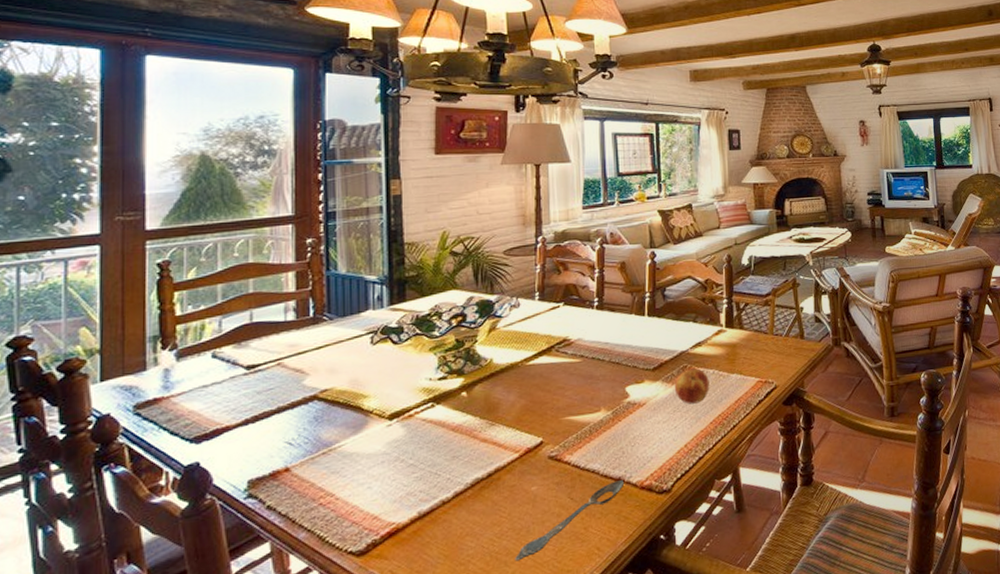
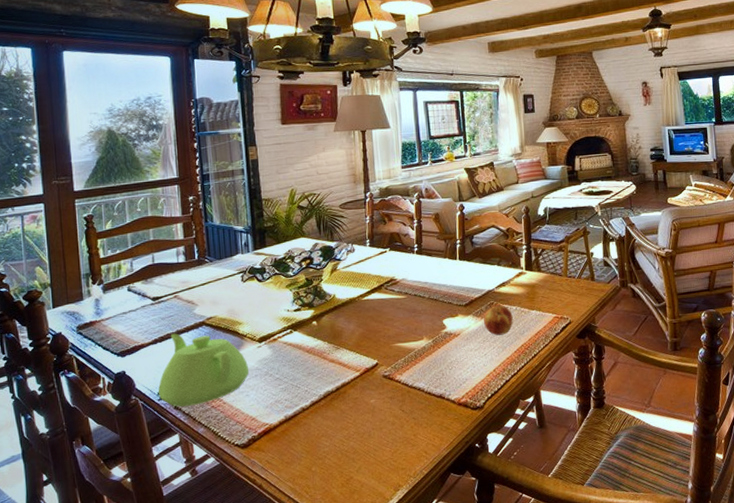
teapot: none [246,411,374,507] -> present [158,333,250,407]
spoon: present [515,479,625,561] -> none [360,396,445,459]

